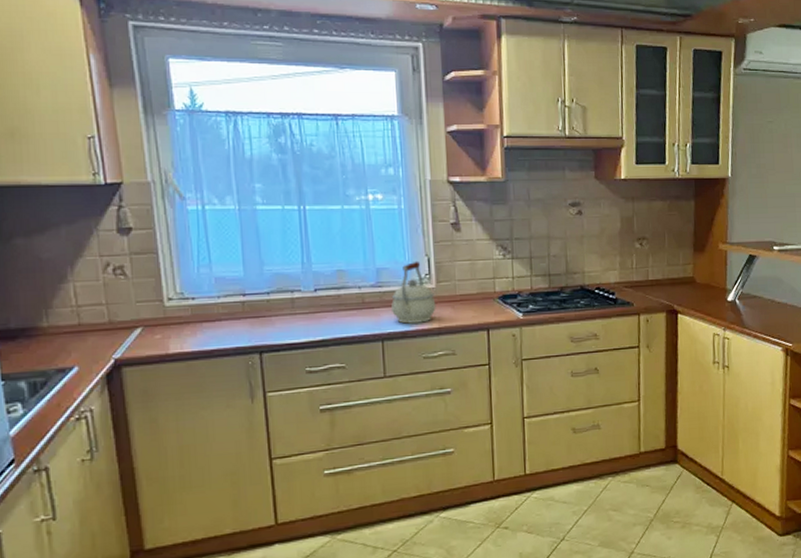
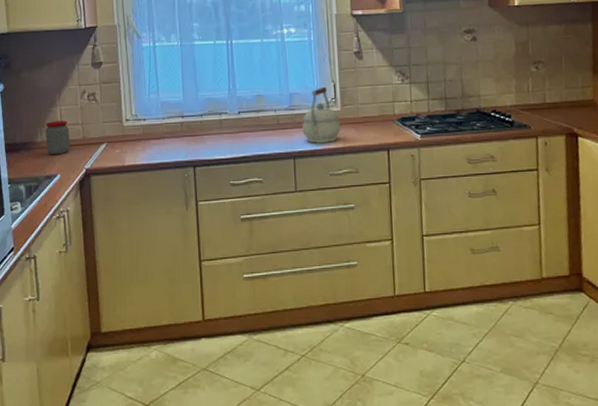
jar: none [53,300,91,343] -> present [46,120,70,155]

